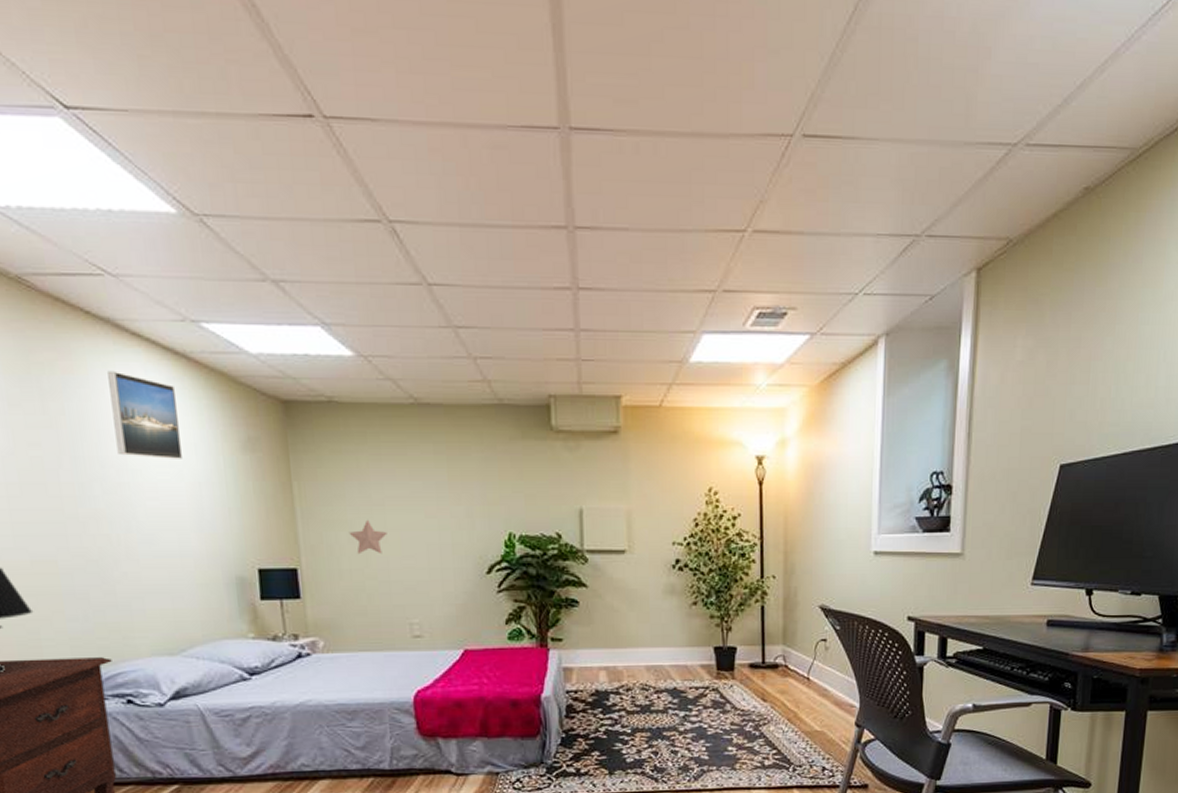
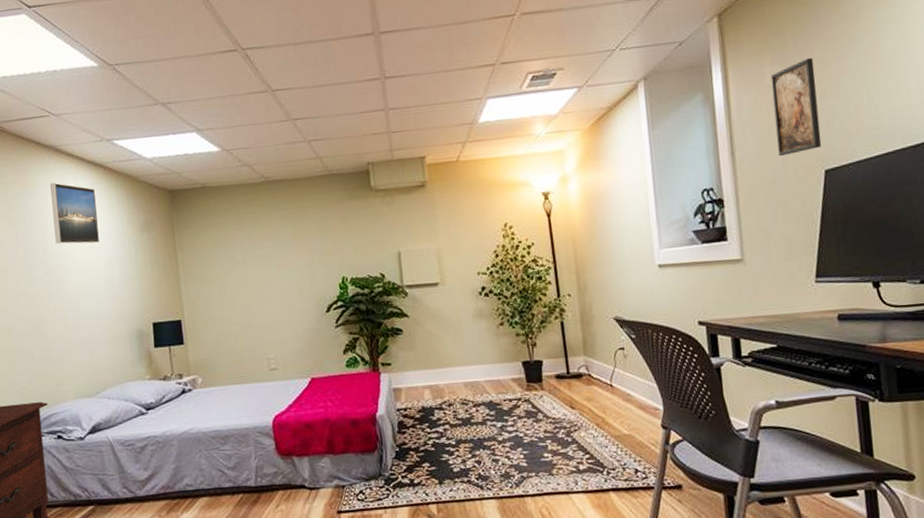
decorative star: present [348,519,387,555] -> none [219,276,248,305]
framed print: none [1016,335,1069,444] -> present [770,57,822,157]

